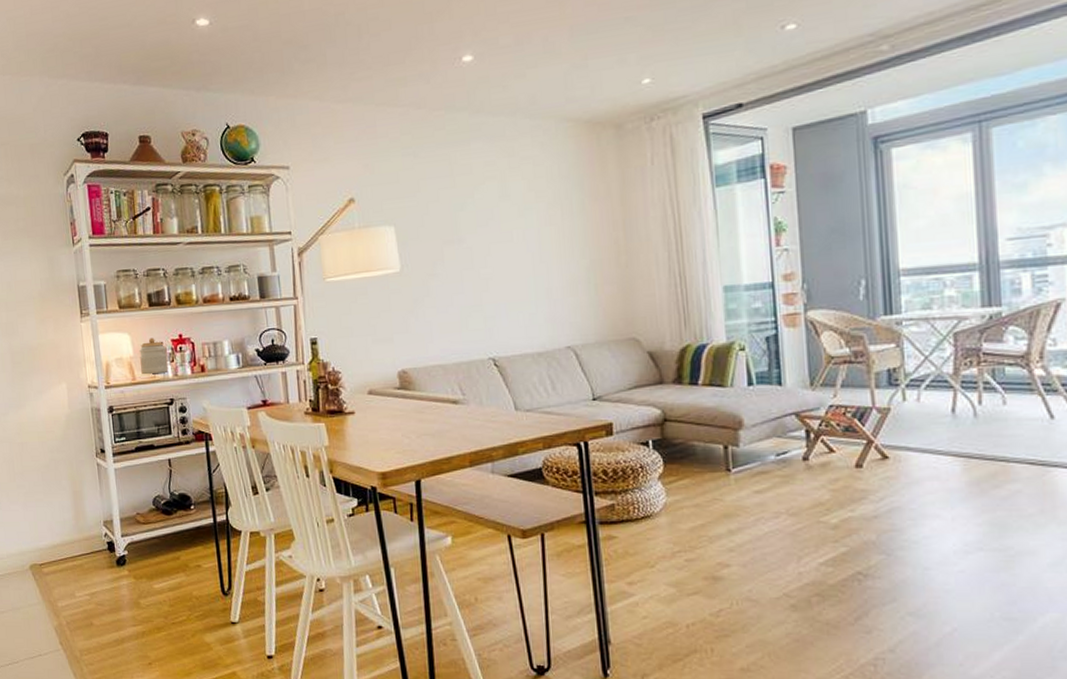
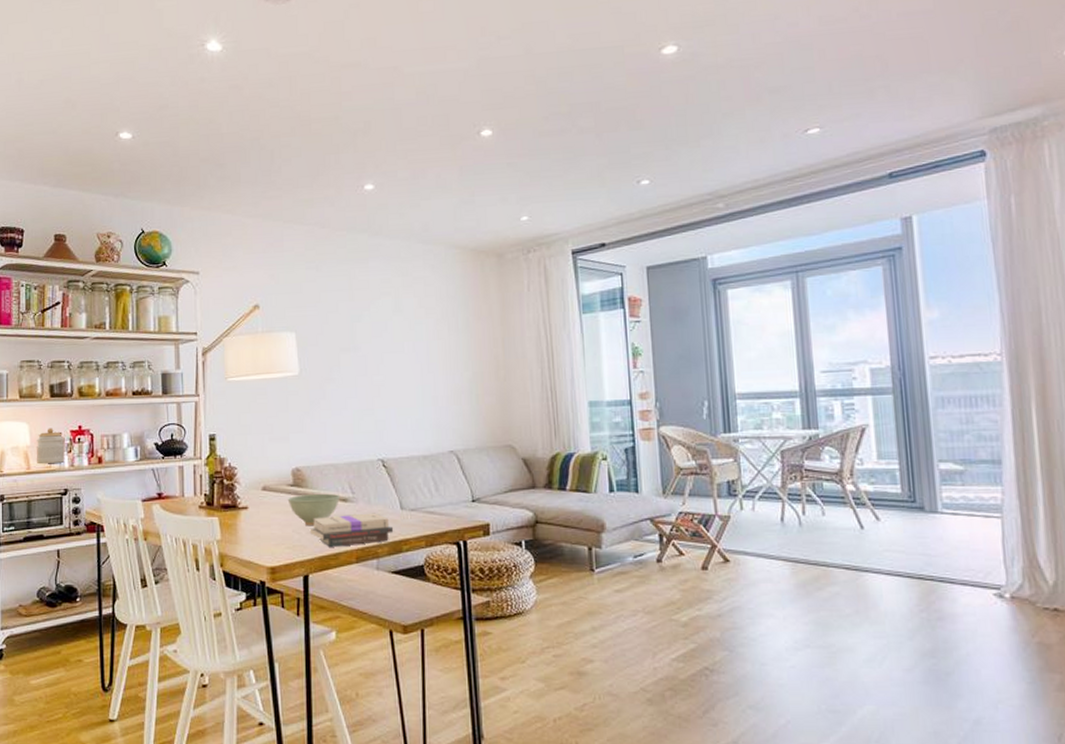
bowl: none [394,395,451,429] -> present [287,493,341,525]
books: none [419,414,509,451] -> present [309,513,394,547]

